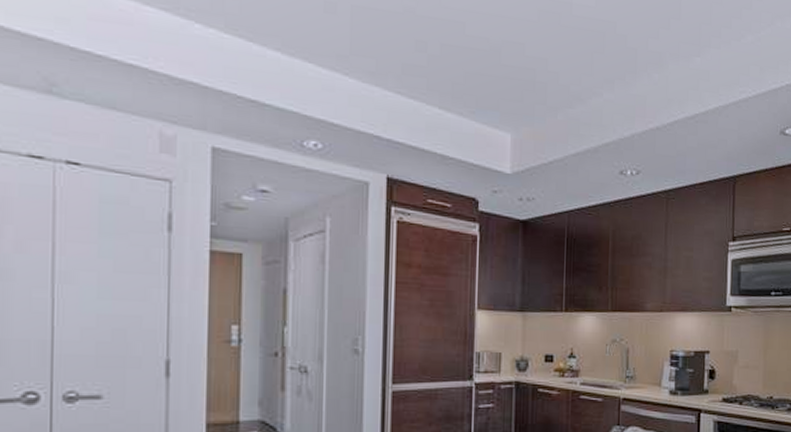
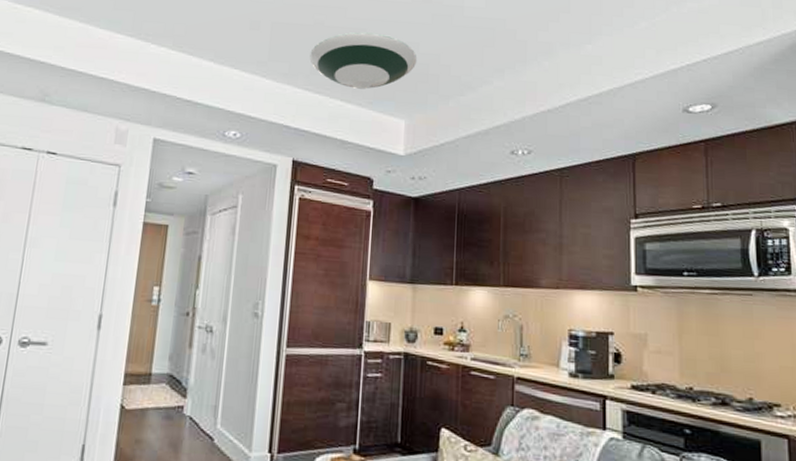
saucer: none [400,25,523,96] -> present [310,32,417,90]

